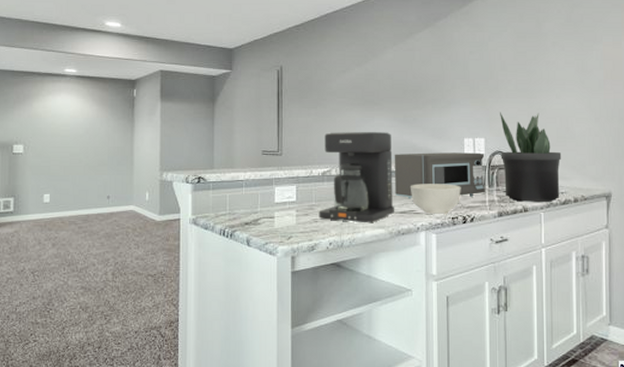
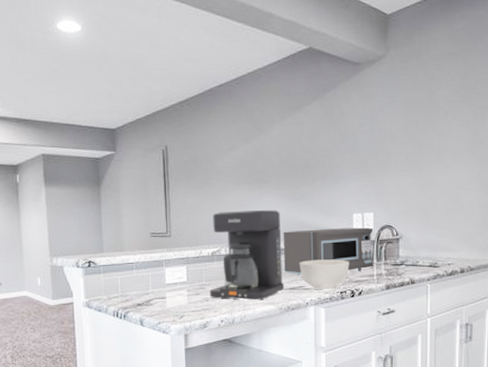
planter: present [500,112,562,203] -> none [389,185,450,275]

